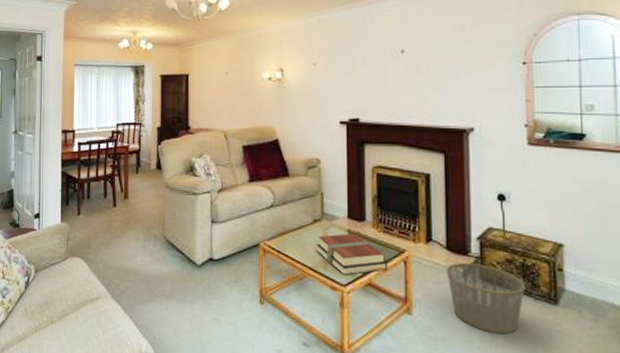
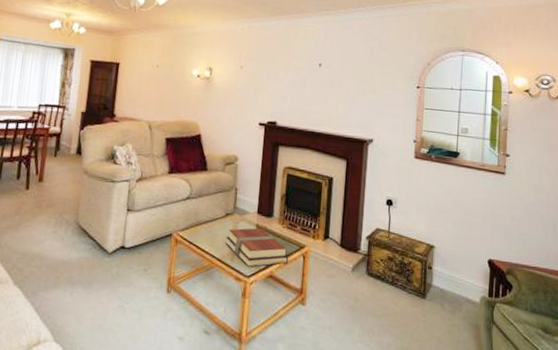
basket: present [446,263,526,334] -> none [338,259,402,324]

